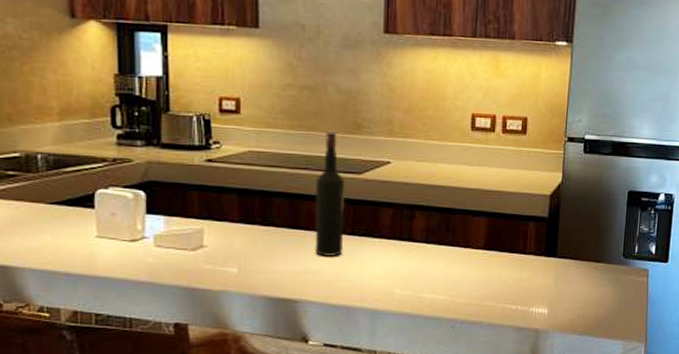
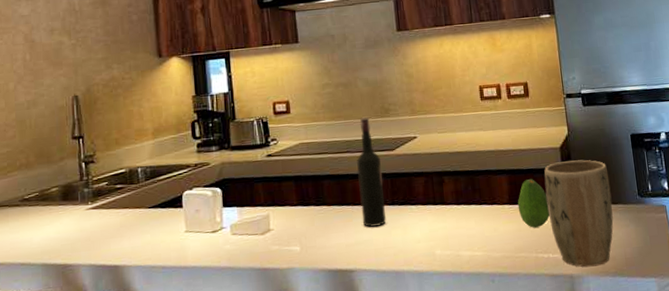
fruit: none [493,224,527,277] -> present [517,178,550,228]
plant pot: none [524,211,597,323] -> present [544,159,614,267]

